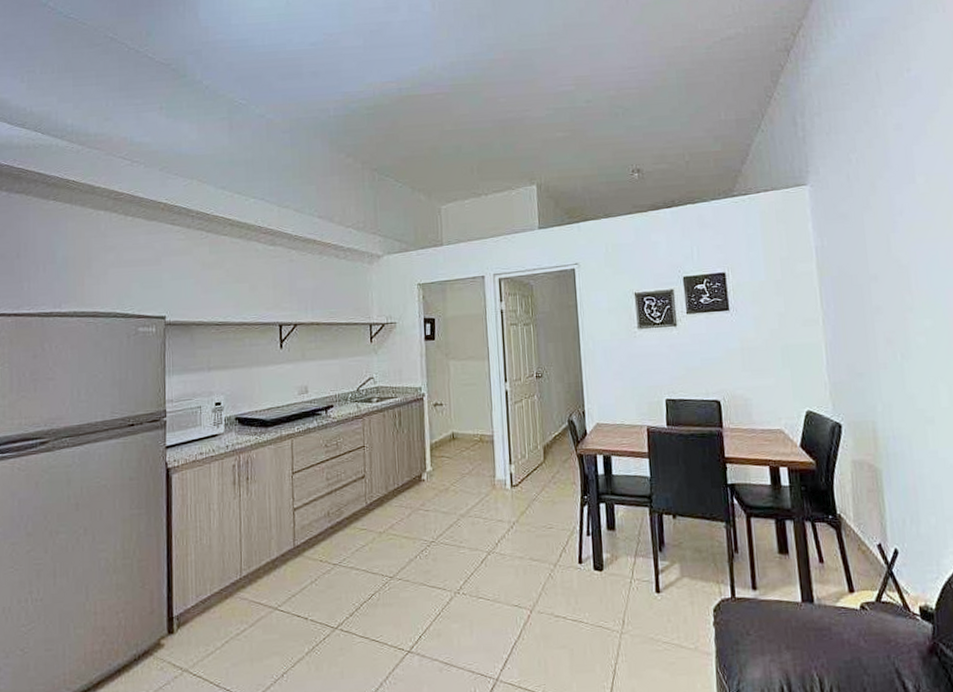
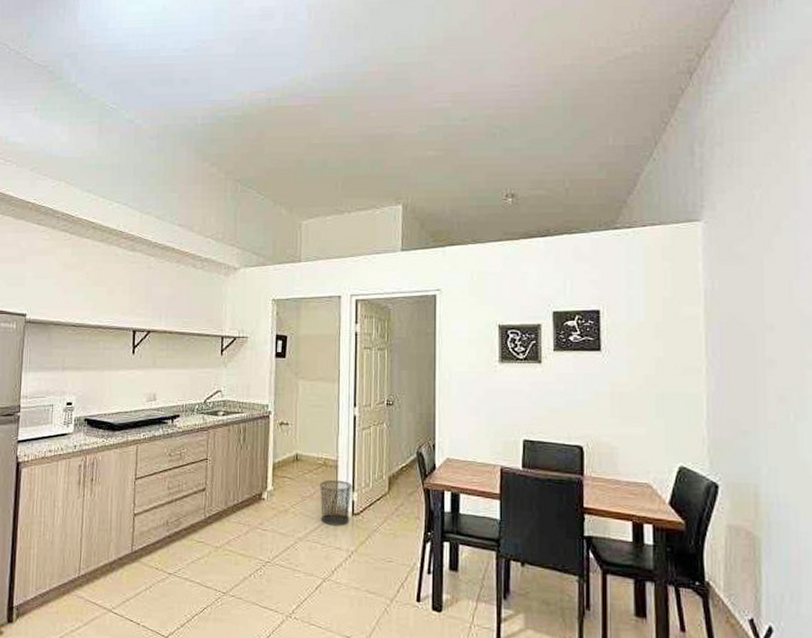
waste bin: none [477,454,509,500] -> present [320,479,353,526]

